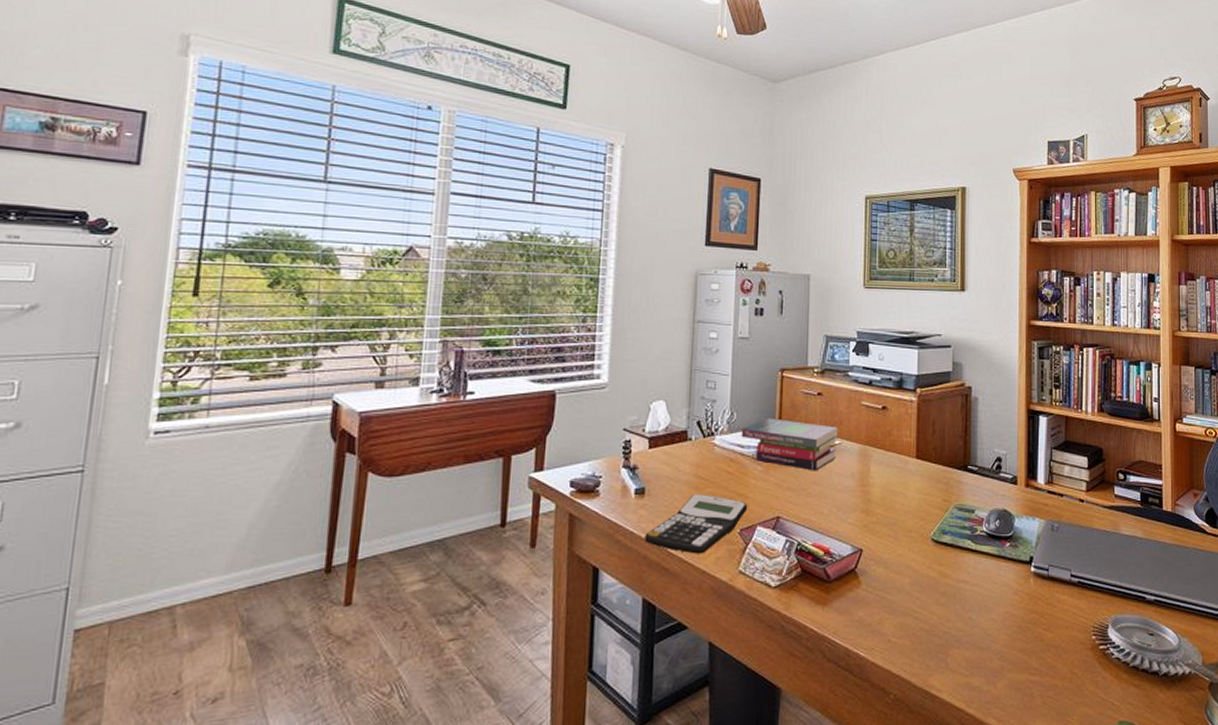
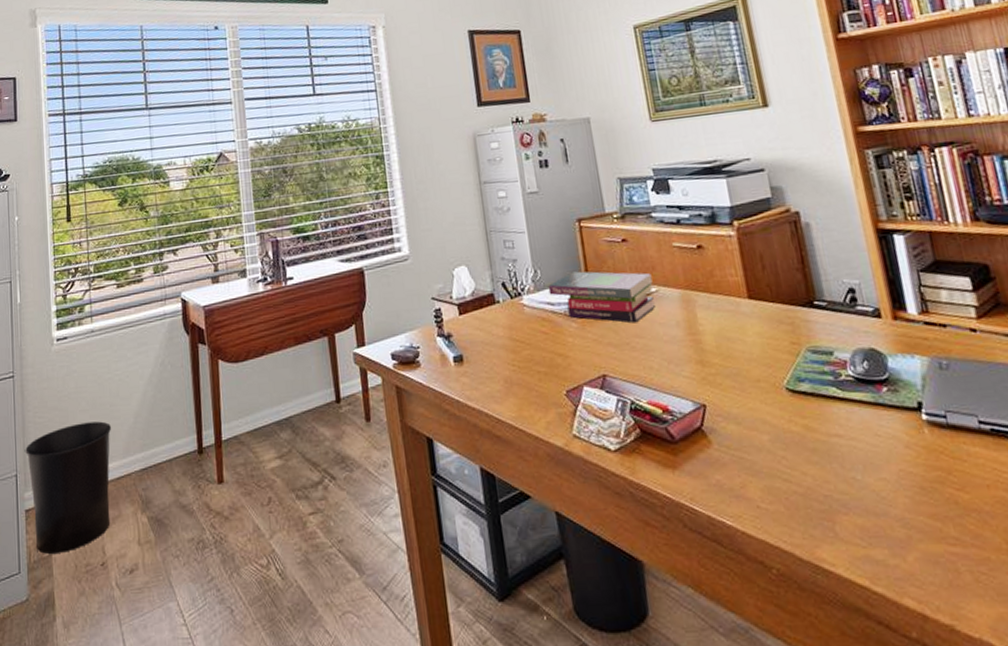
waste bin: none [84,531,216,681] -> present [25,421,112,554]
calculator: present [645,494,748,554] -> none [471,356,570,420]

